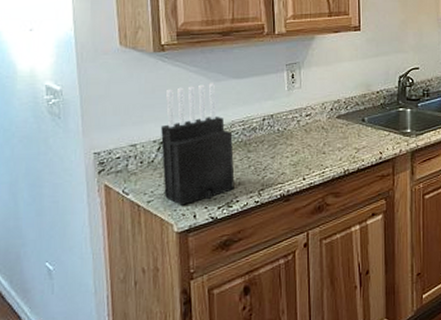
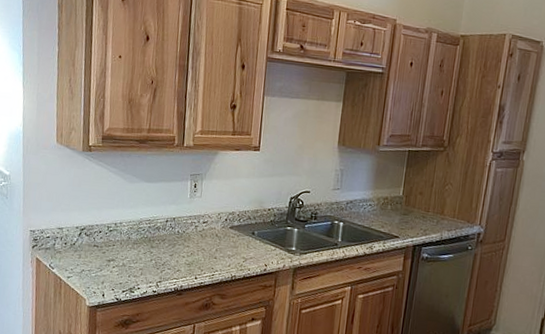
knife block: present [161,83,235,205] -> none [81,183,140,285]

